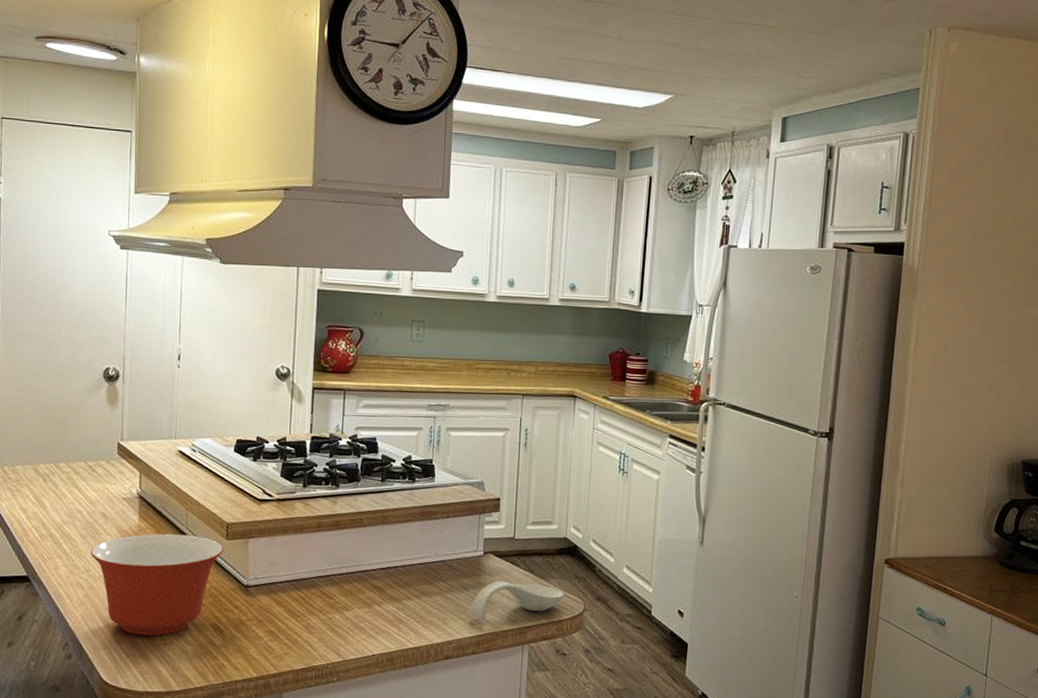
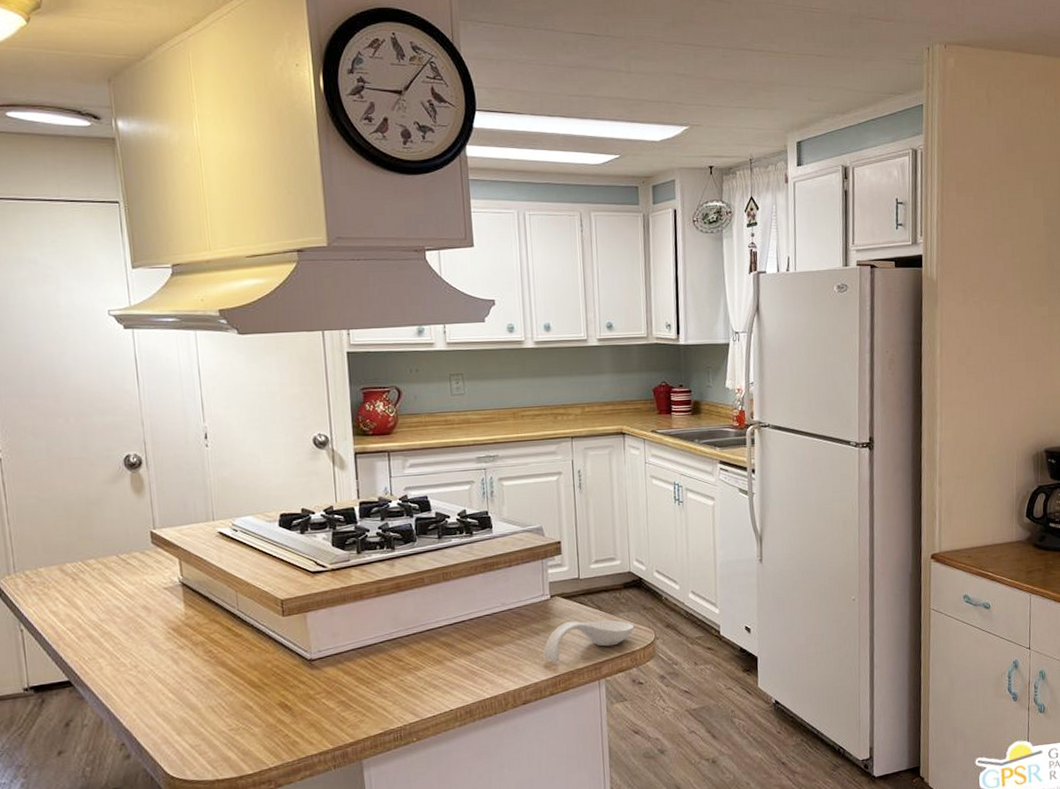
mixing bowl: present [90,533,224,636] -> none [135,616,281,725]

